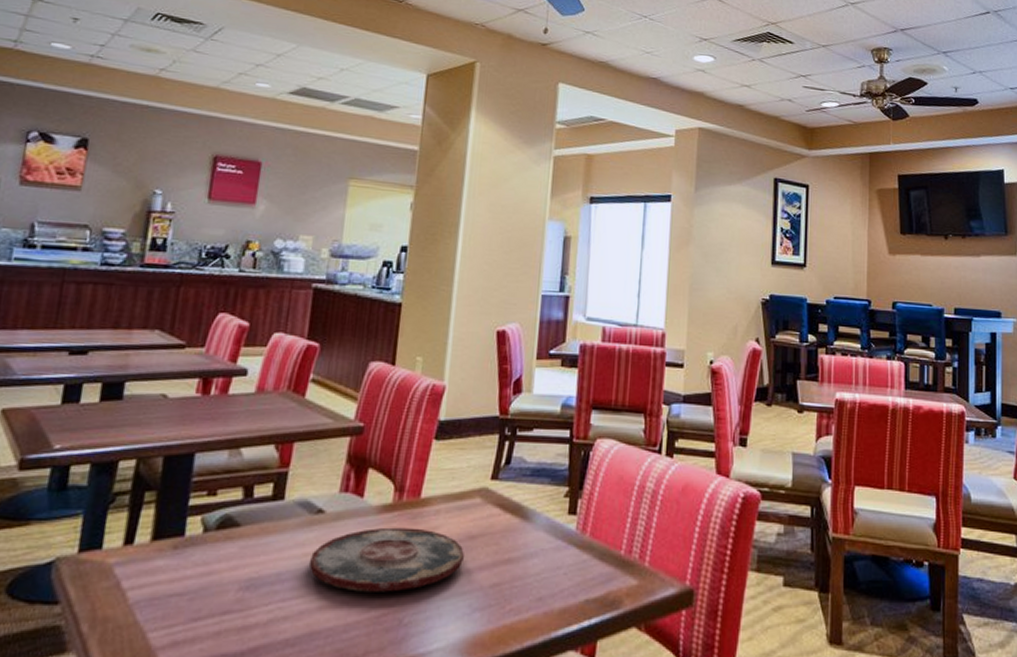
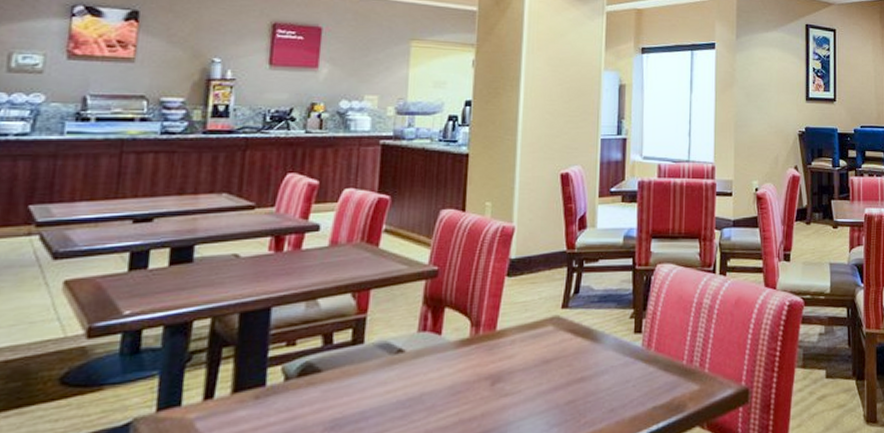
plate: present [308,527,464,592] -> none [391,358,540,421]

